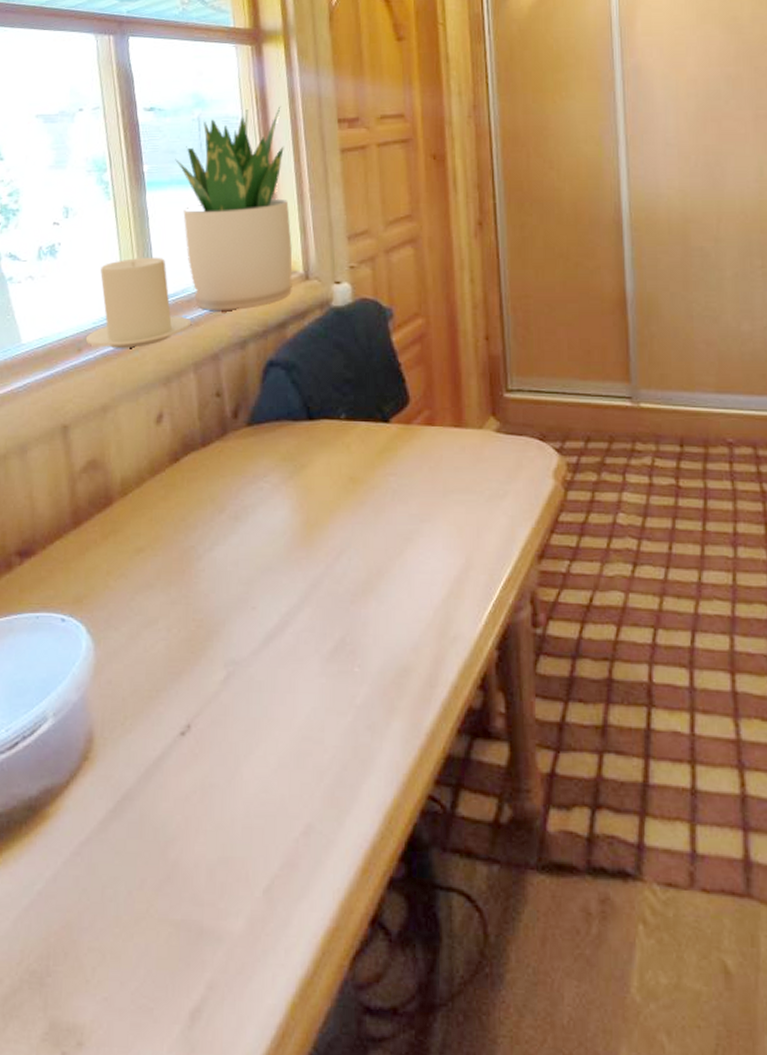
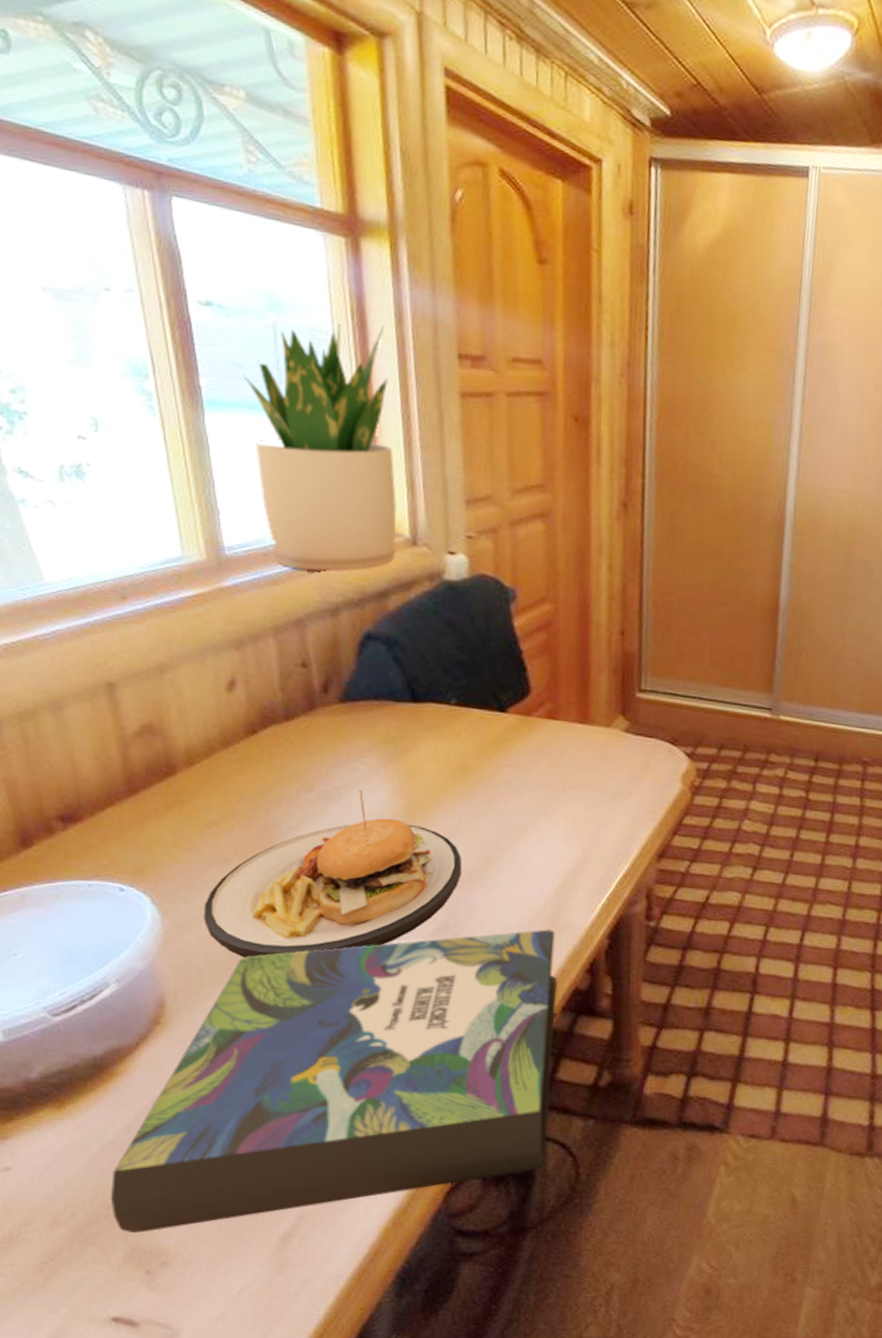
book: none [34,642,452,1006] -> present [110,929,557,1234]
candle: present [85,257,192,349] -> none [131,494,270,603]
plate: none [130,508,356,685] -> present [204,790,462,958]

